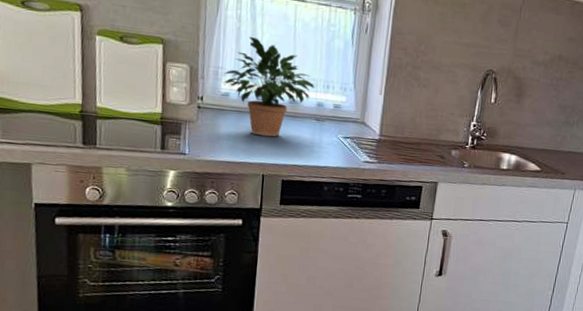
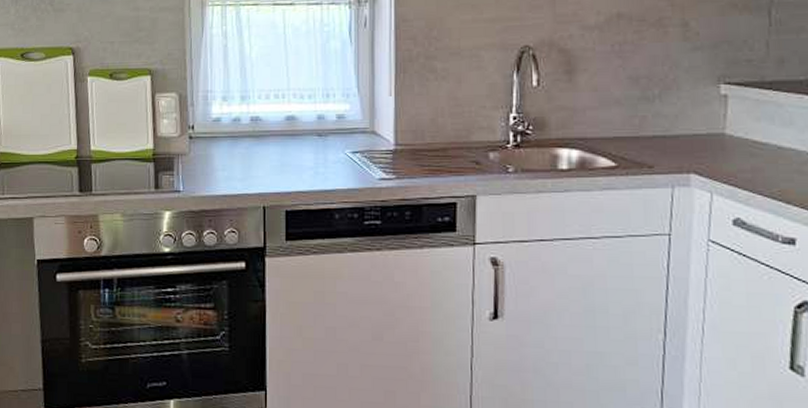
potted plant: present [222,36,315,137] -> none [212,52,313,162]

